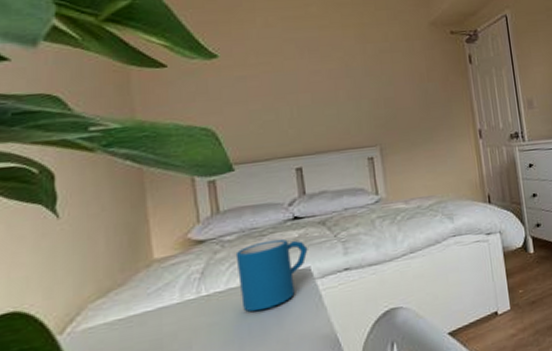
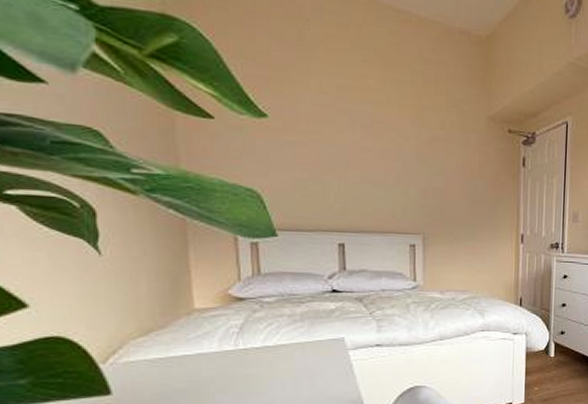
mug: present [235,238,308,312] -> none [274,308,344,370]

